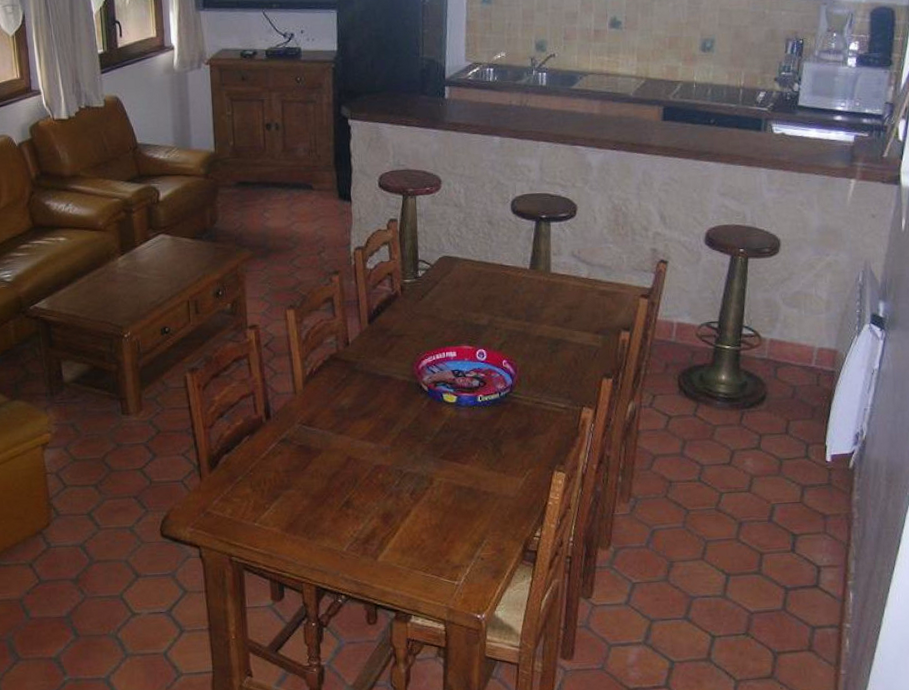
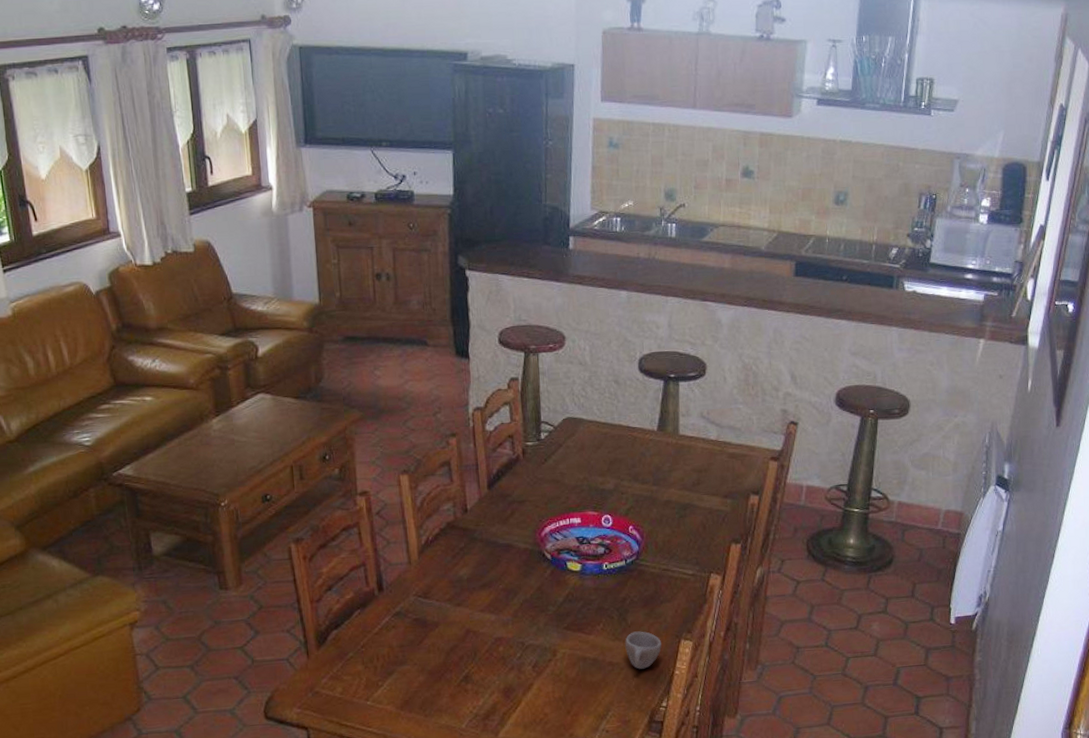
cup: none [499,462,535,499] -> present [625,631,662,669]

